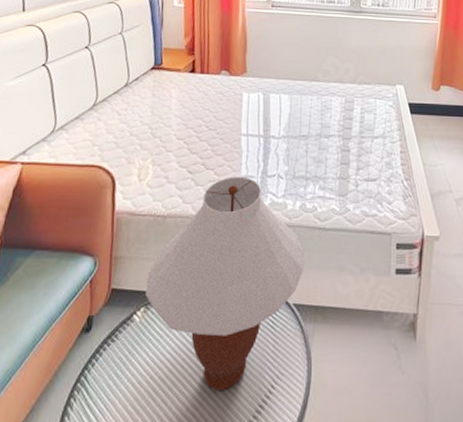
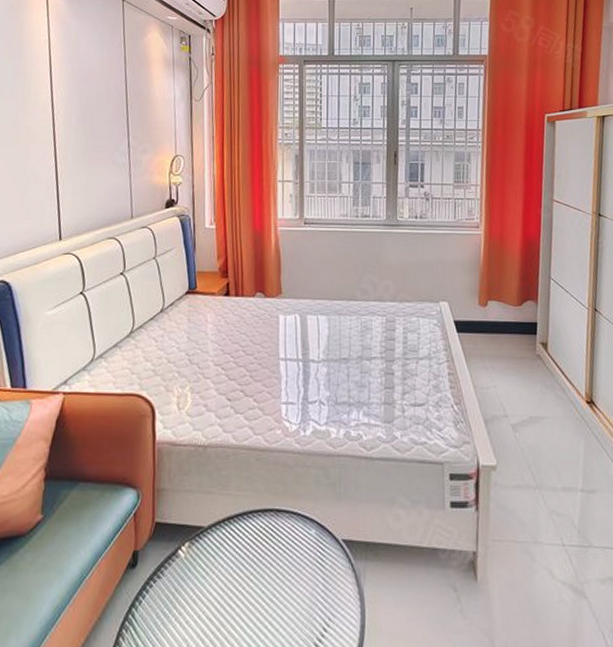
table lamp: present [145,176,305,392] -> none [190,403,352,634]

